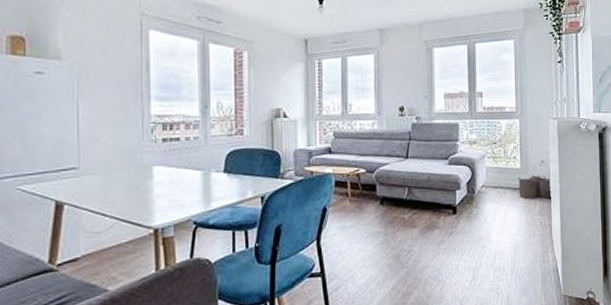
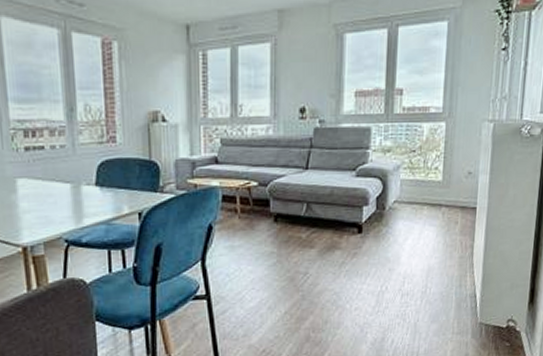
woven basket: present [518,174,551,199] -> none [437,188,477,217]

